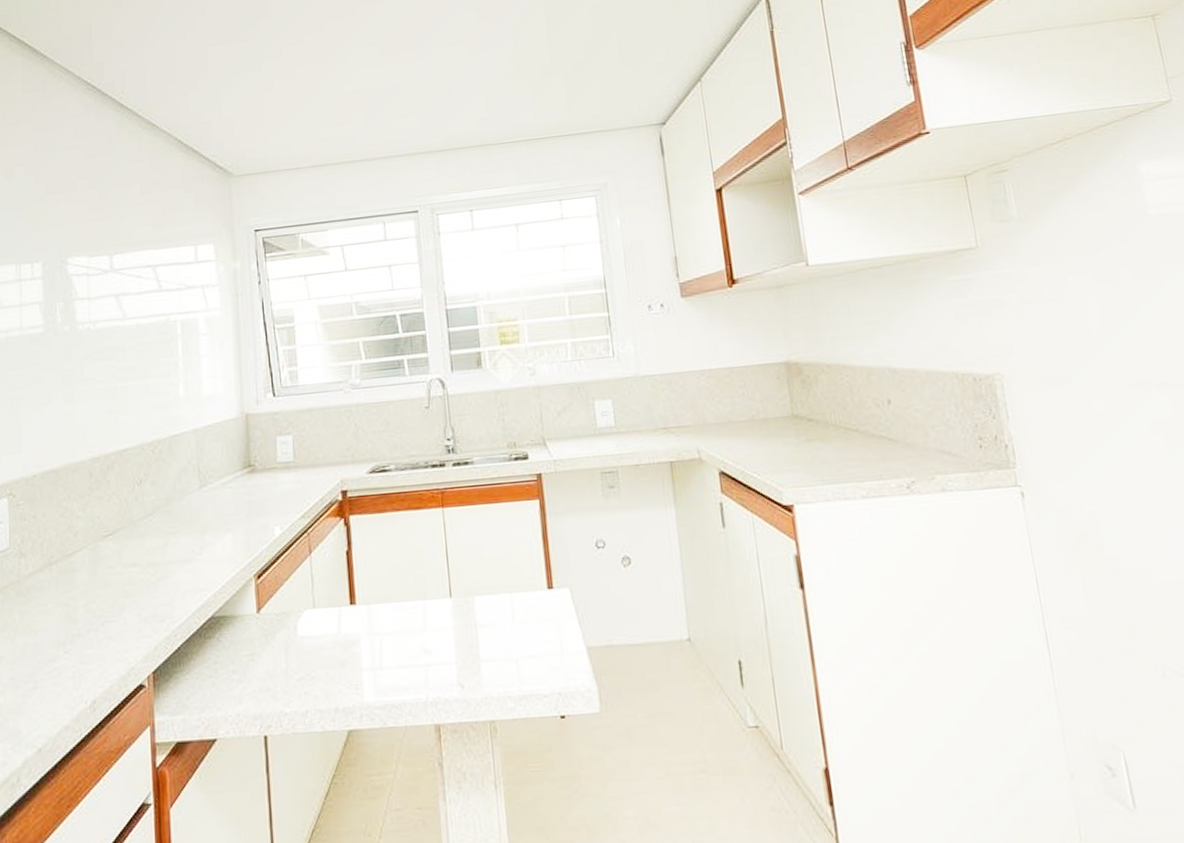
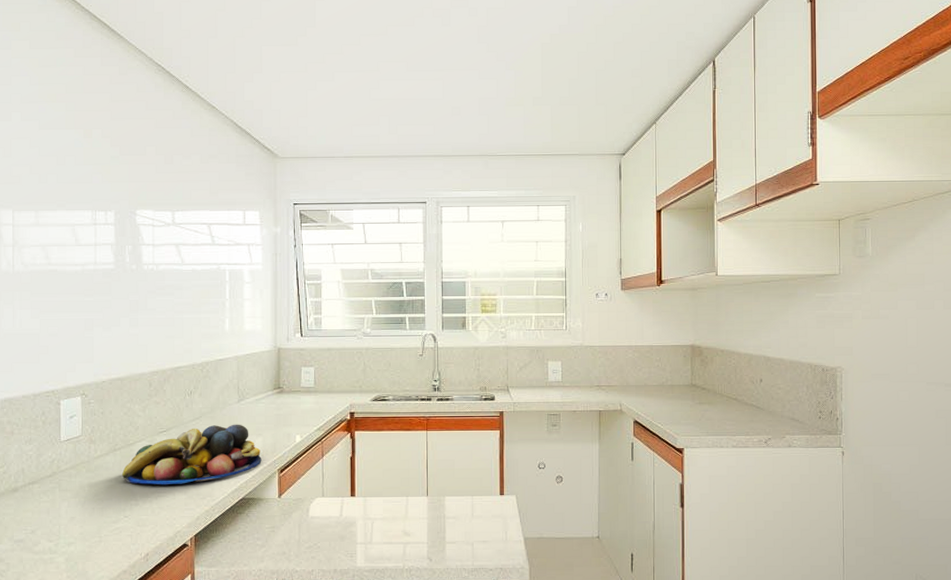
fruit bowl: none [59,517,233,608] -> present [121,424,262,485]

